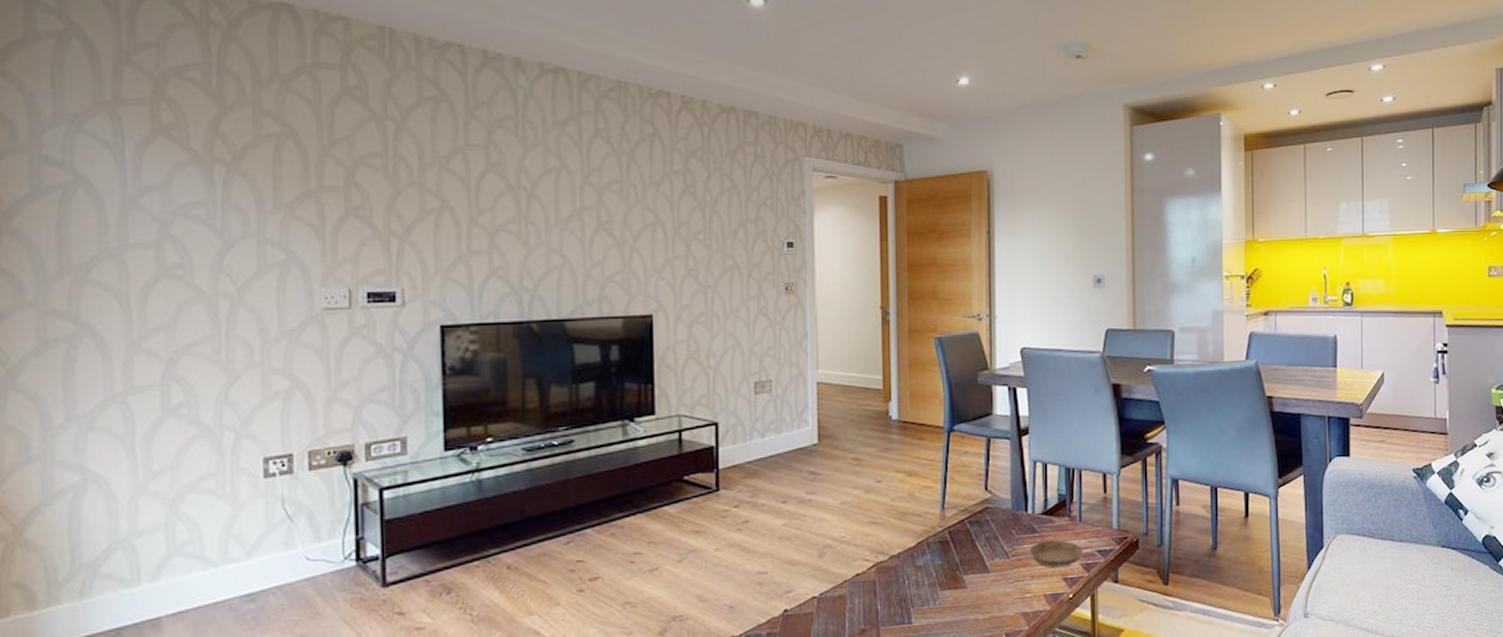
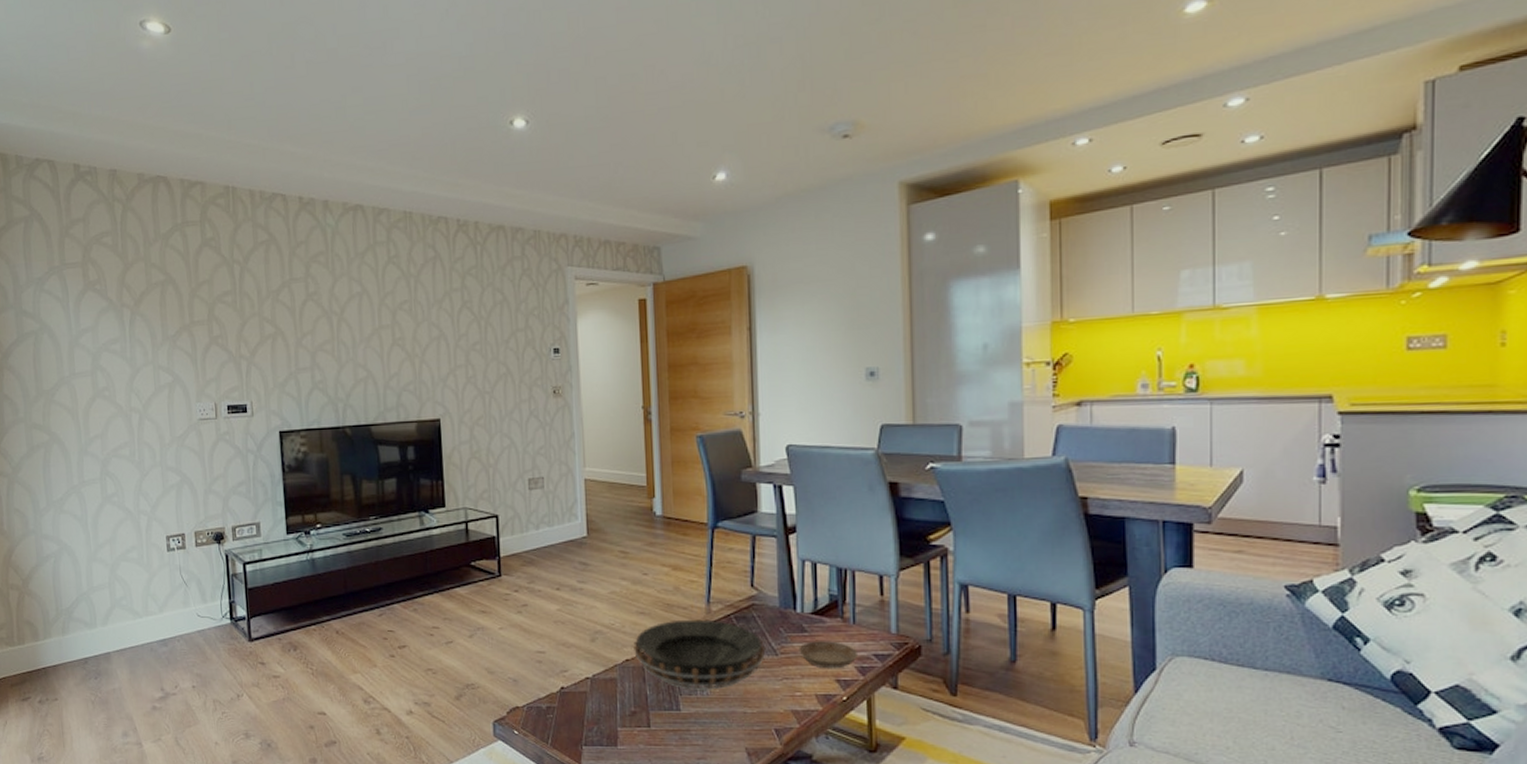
decorative bowl: none [865,526,998,601] -> present [633,619,766,690]

